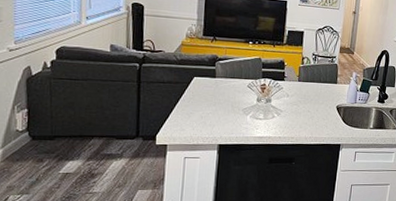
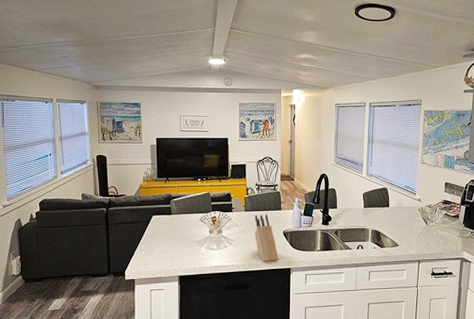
knife block: none [306,86,329,136] -> present [254,214,279,262]

